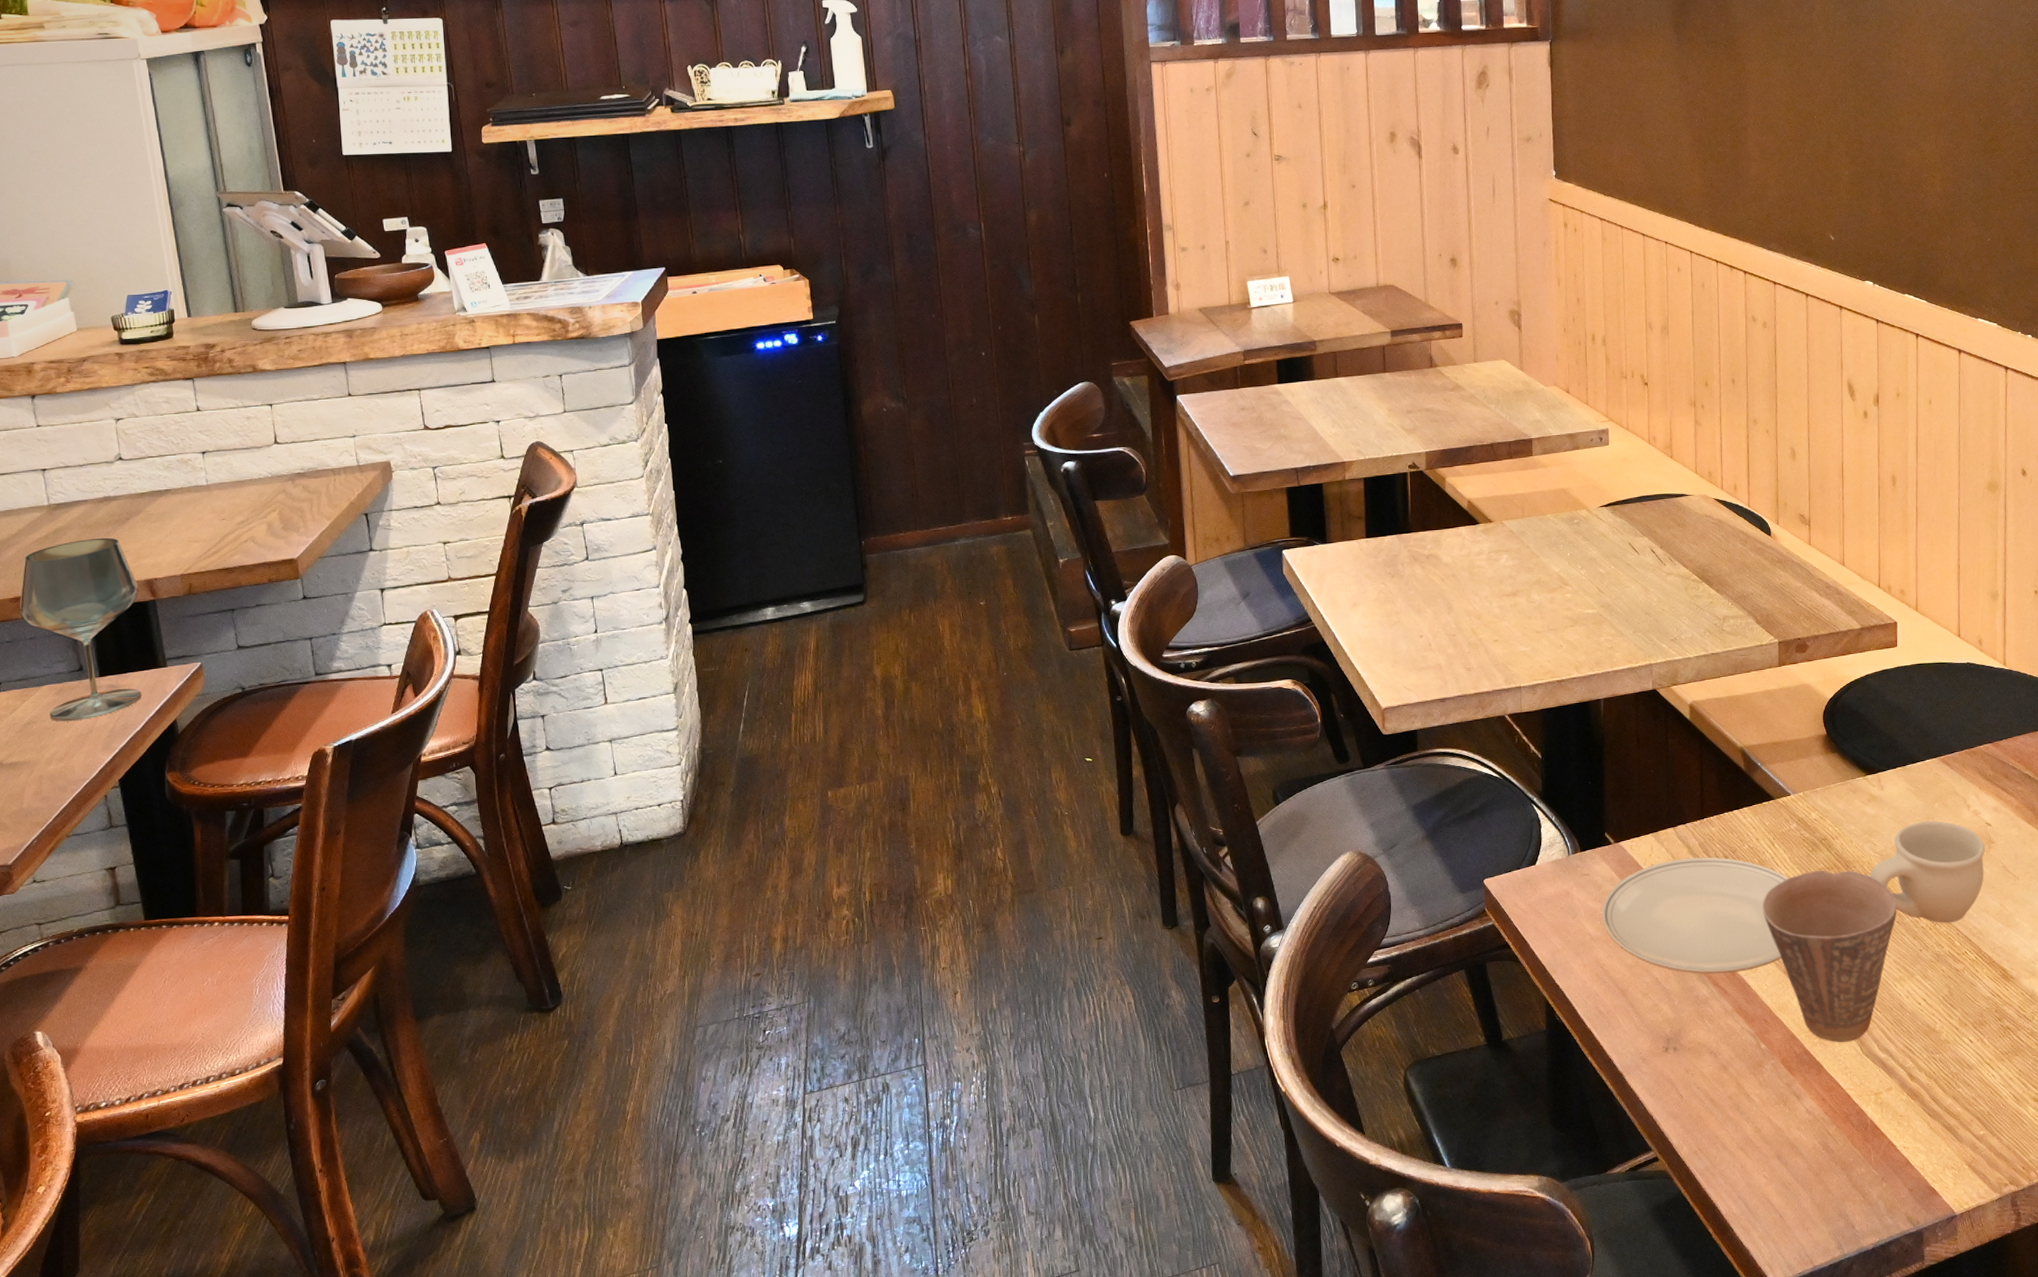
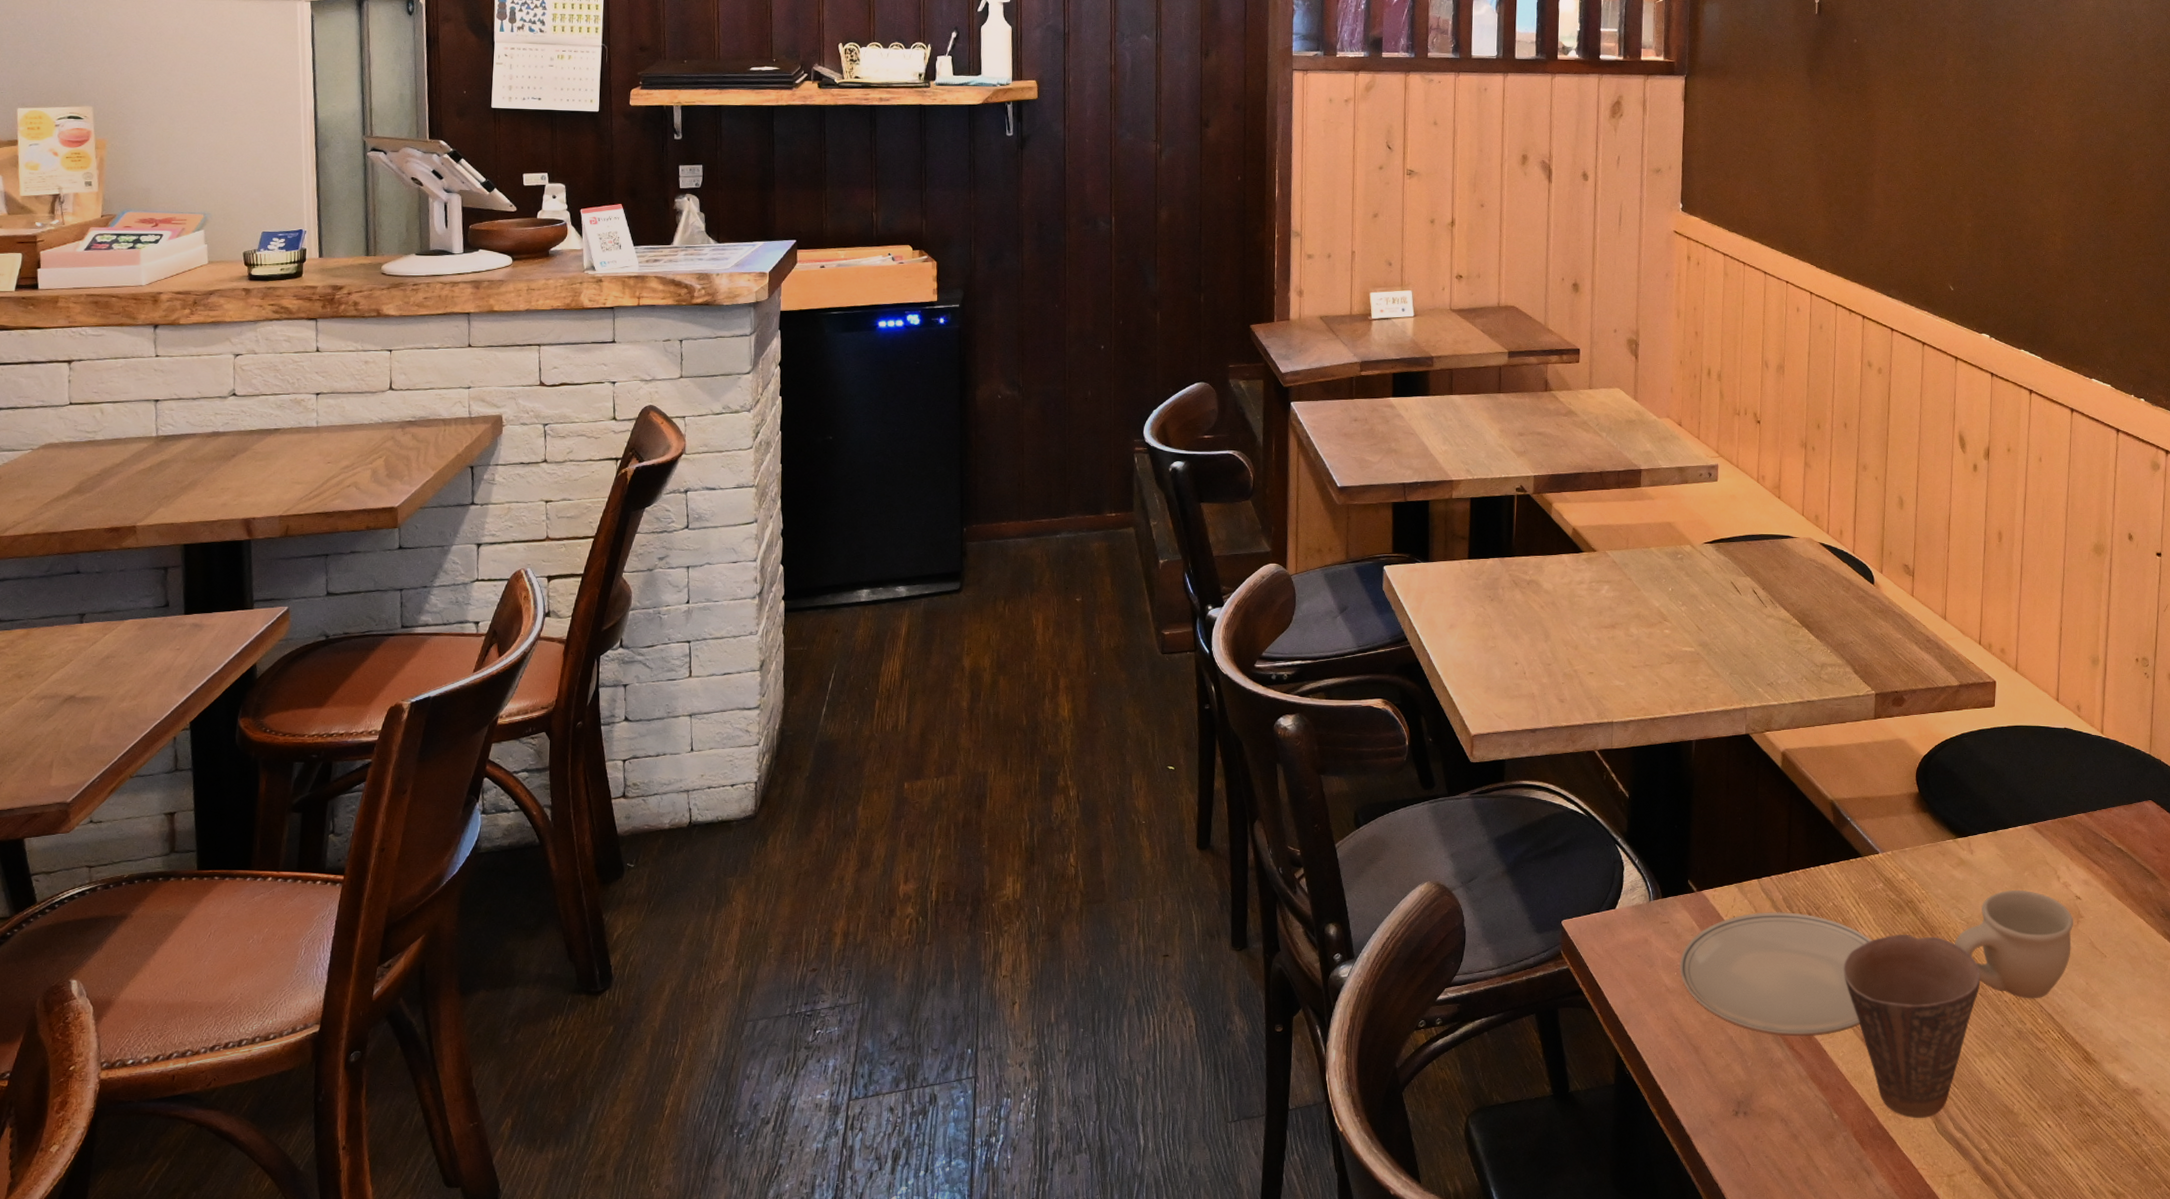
wine glass: present [19,537,142,722] -> none [113,473,236,659]

